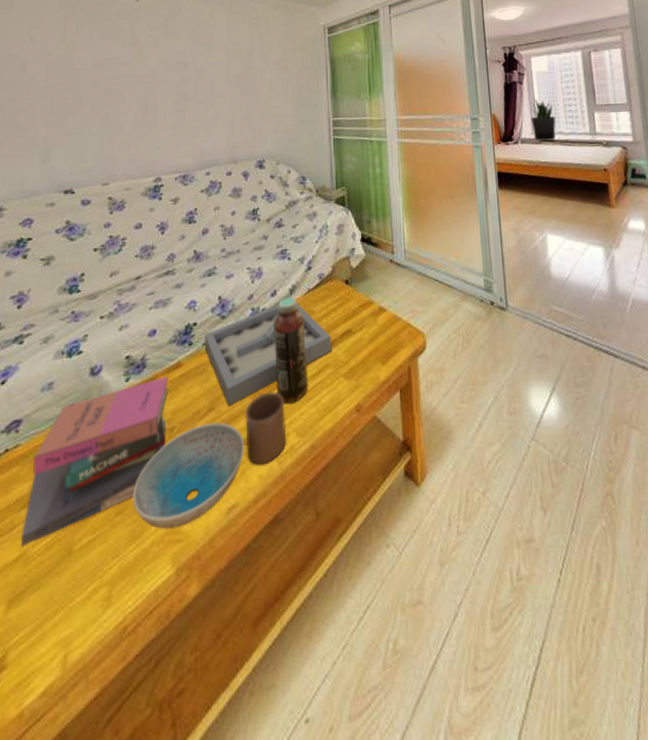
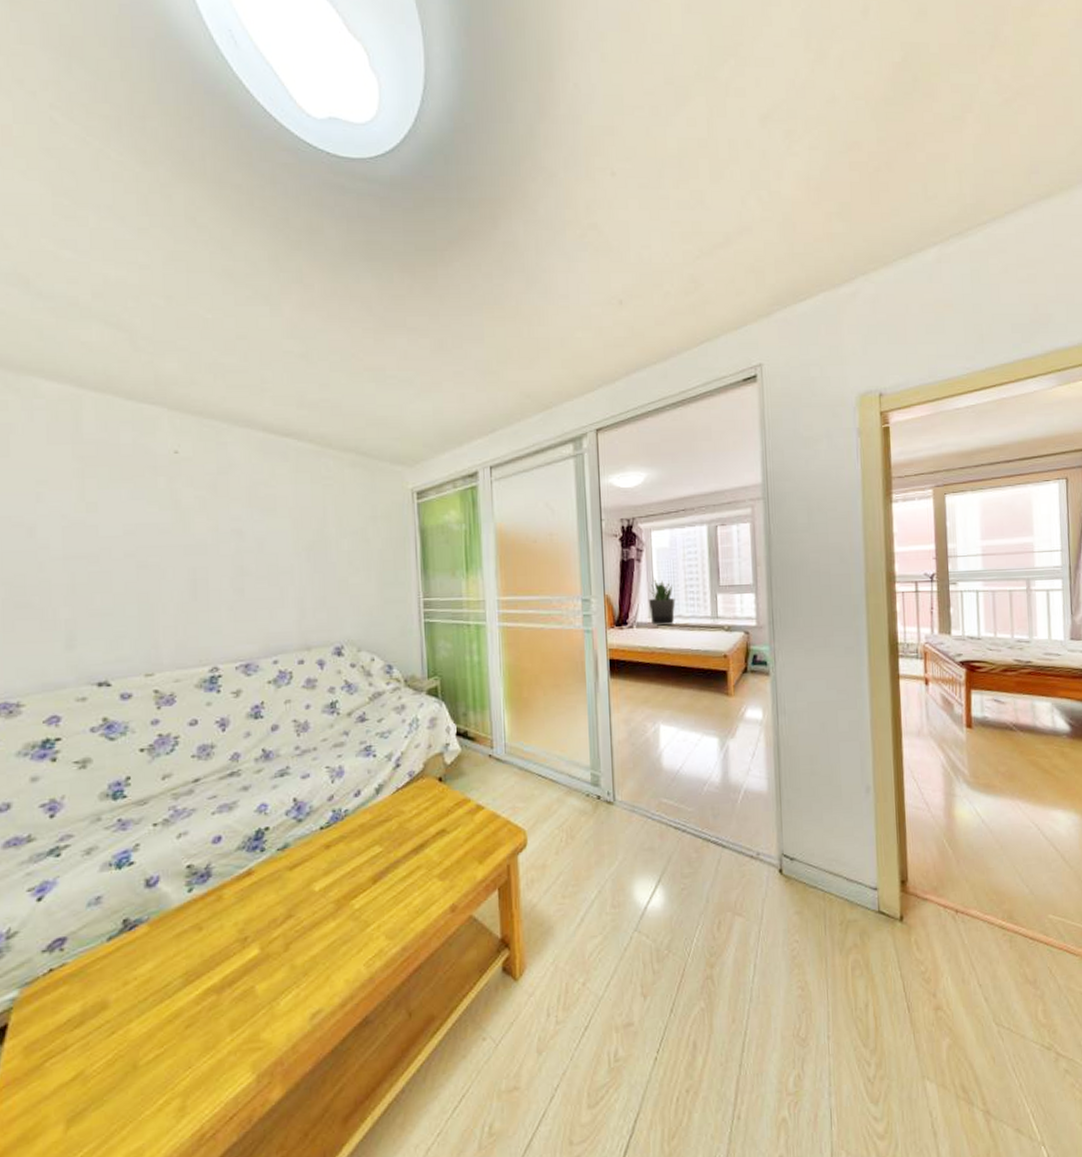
books: present [20,376,170,547] -> none [76,884,240,1067]
dish: present [132,422,244,529] -> none [203,929,328,1039]
decorative tray: present [204,301,333,406] -> none [278,801,425,913]
mug: present [245,391,287,465] -> none [328,895,375,970]
beverage bottle: present [274,296,308,404] -> none [358,796,398,907]

